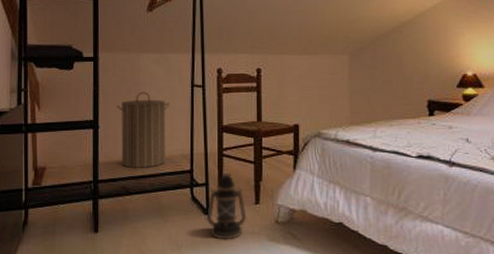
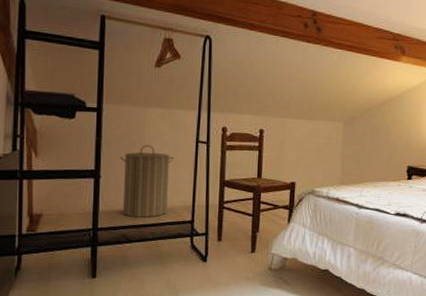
lantern: present [206,172,247,240] -> none [204,224,243,285]

